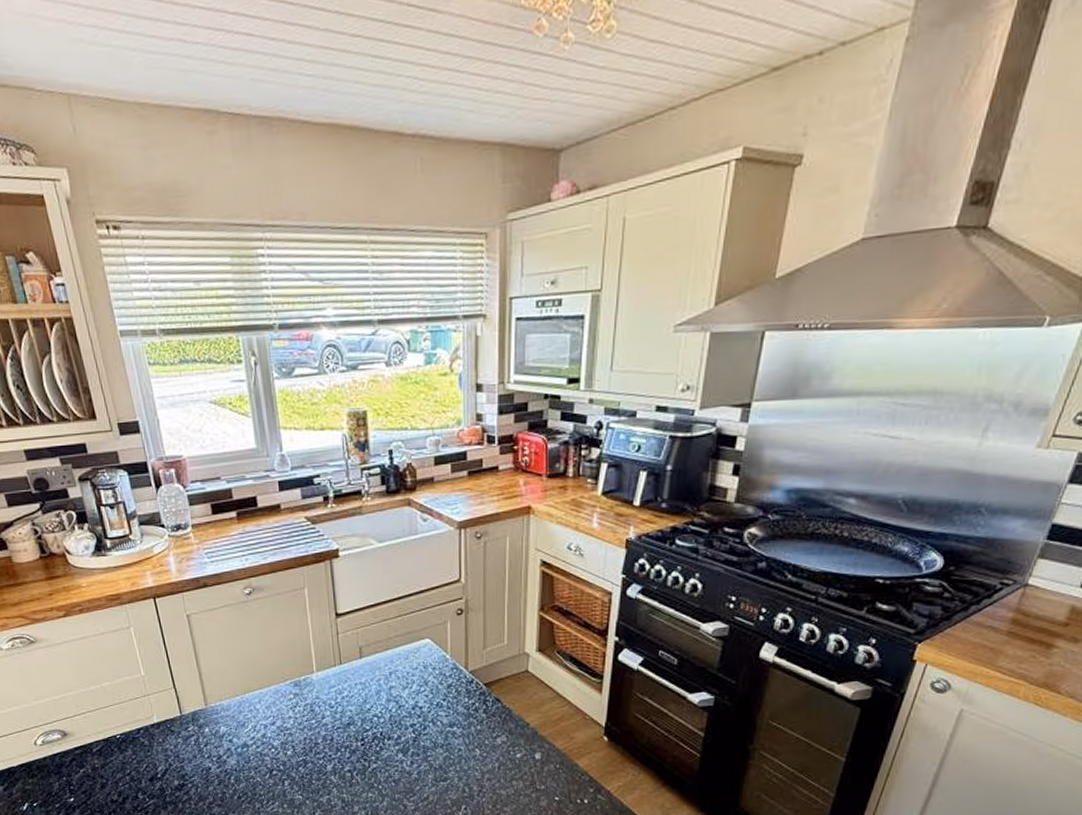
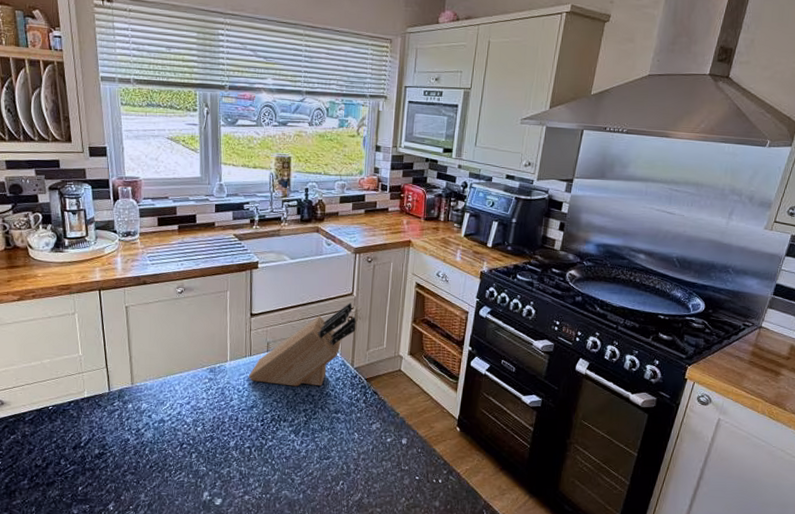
knife block: none [340,591,468,698] -> present [248,303,356,387]

